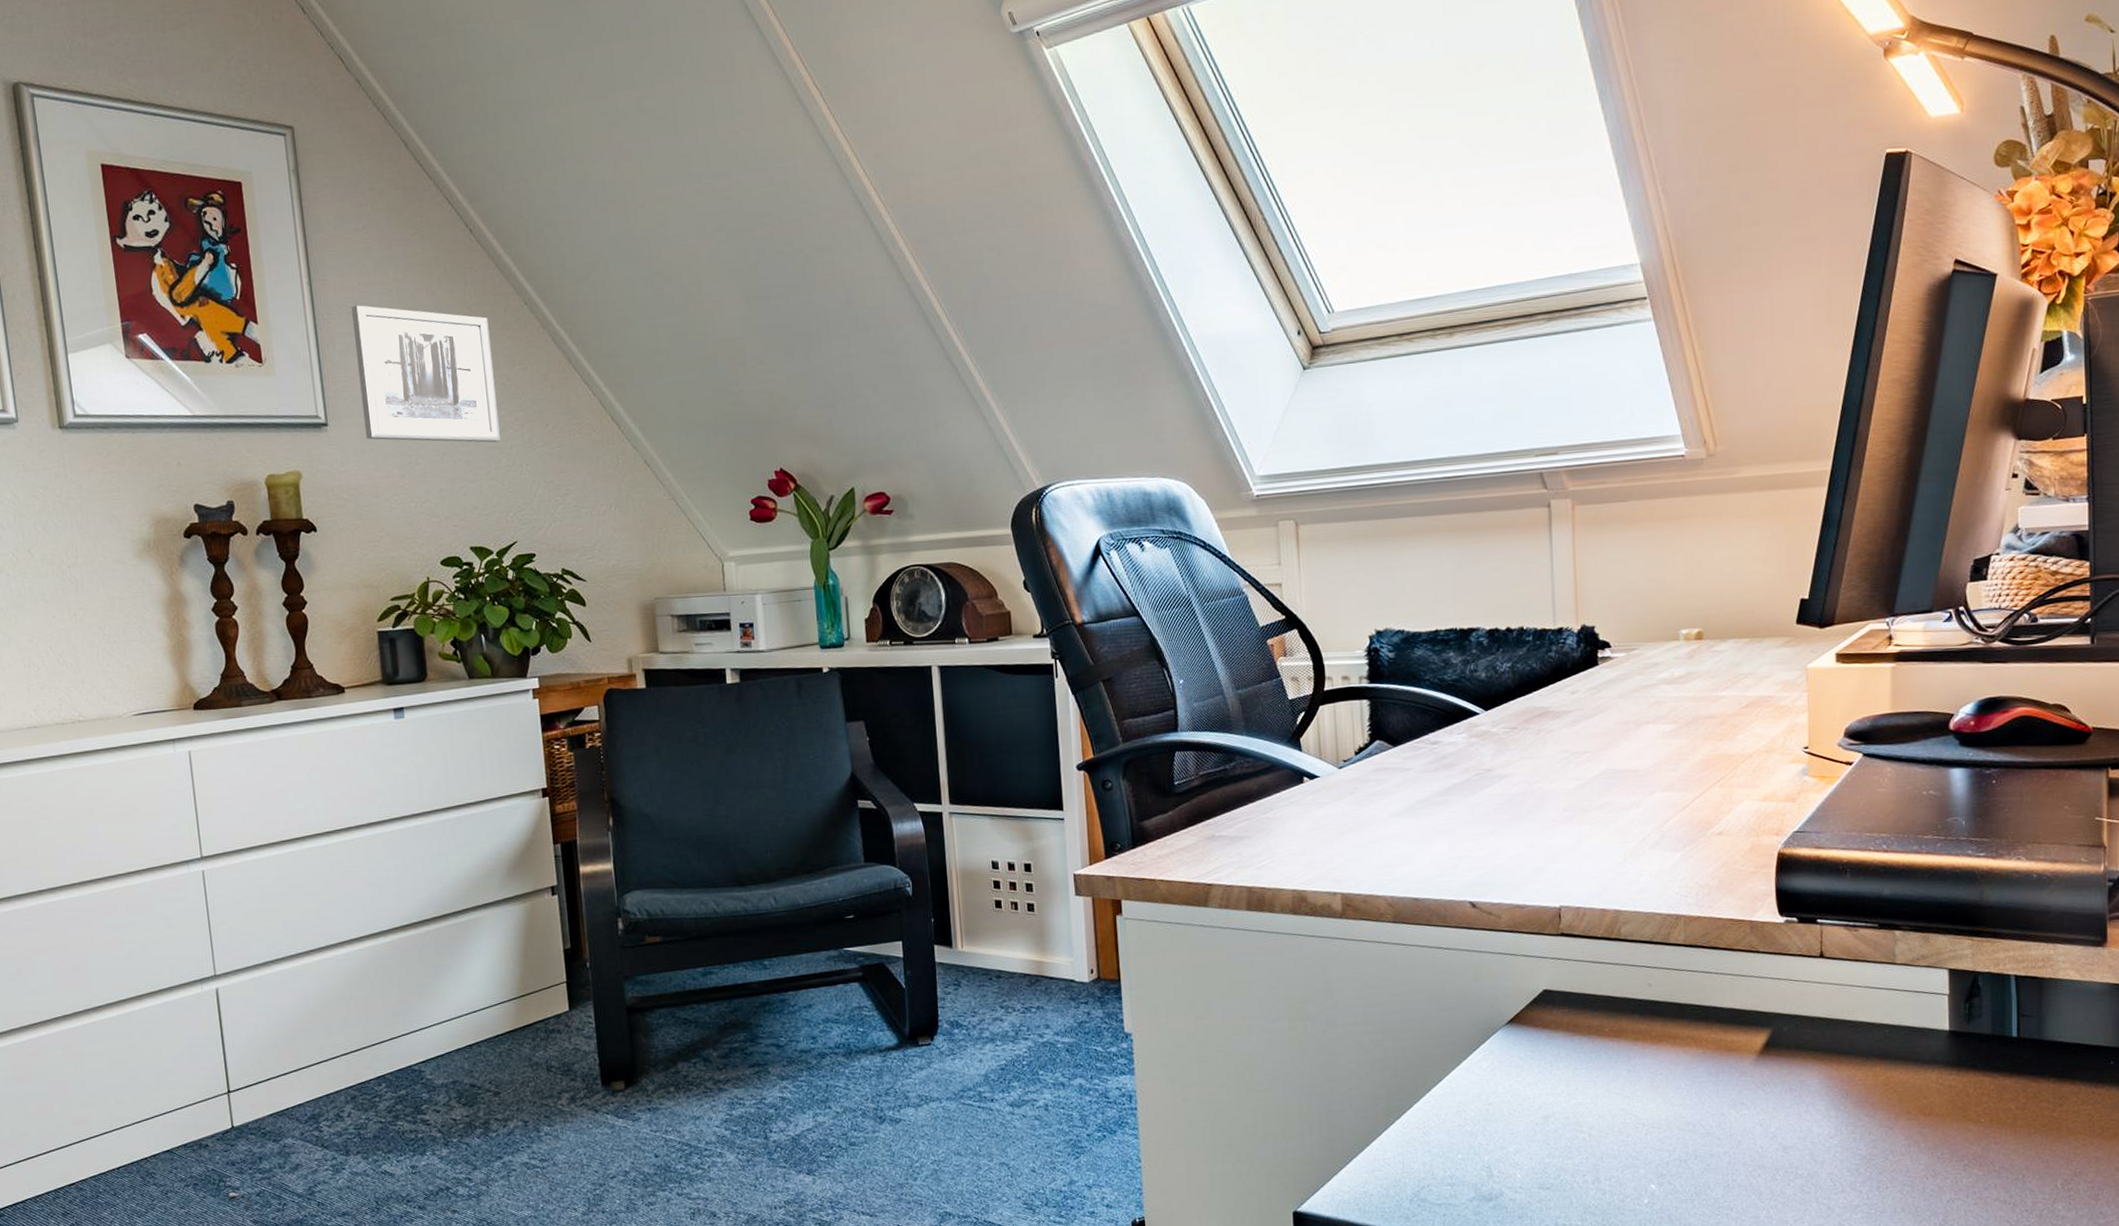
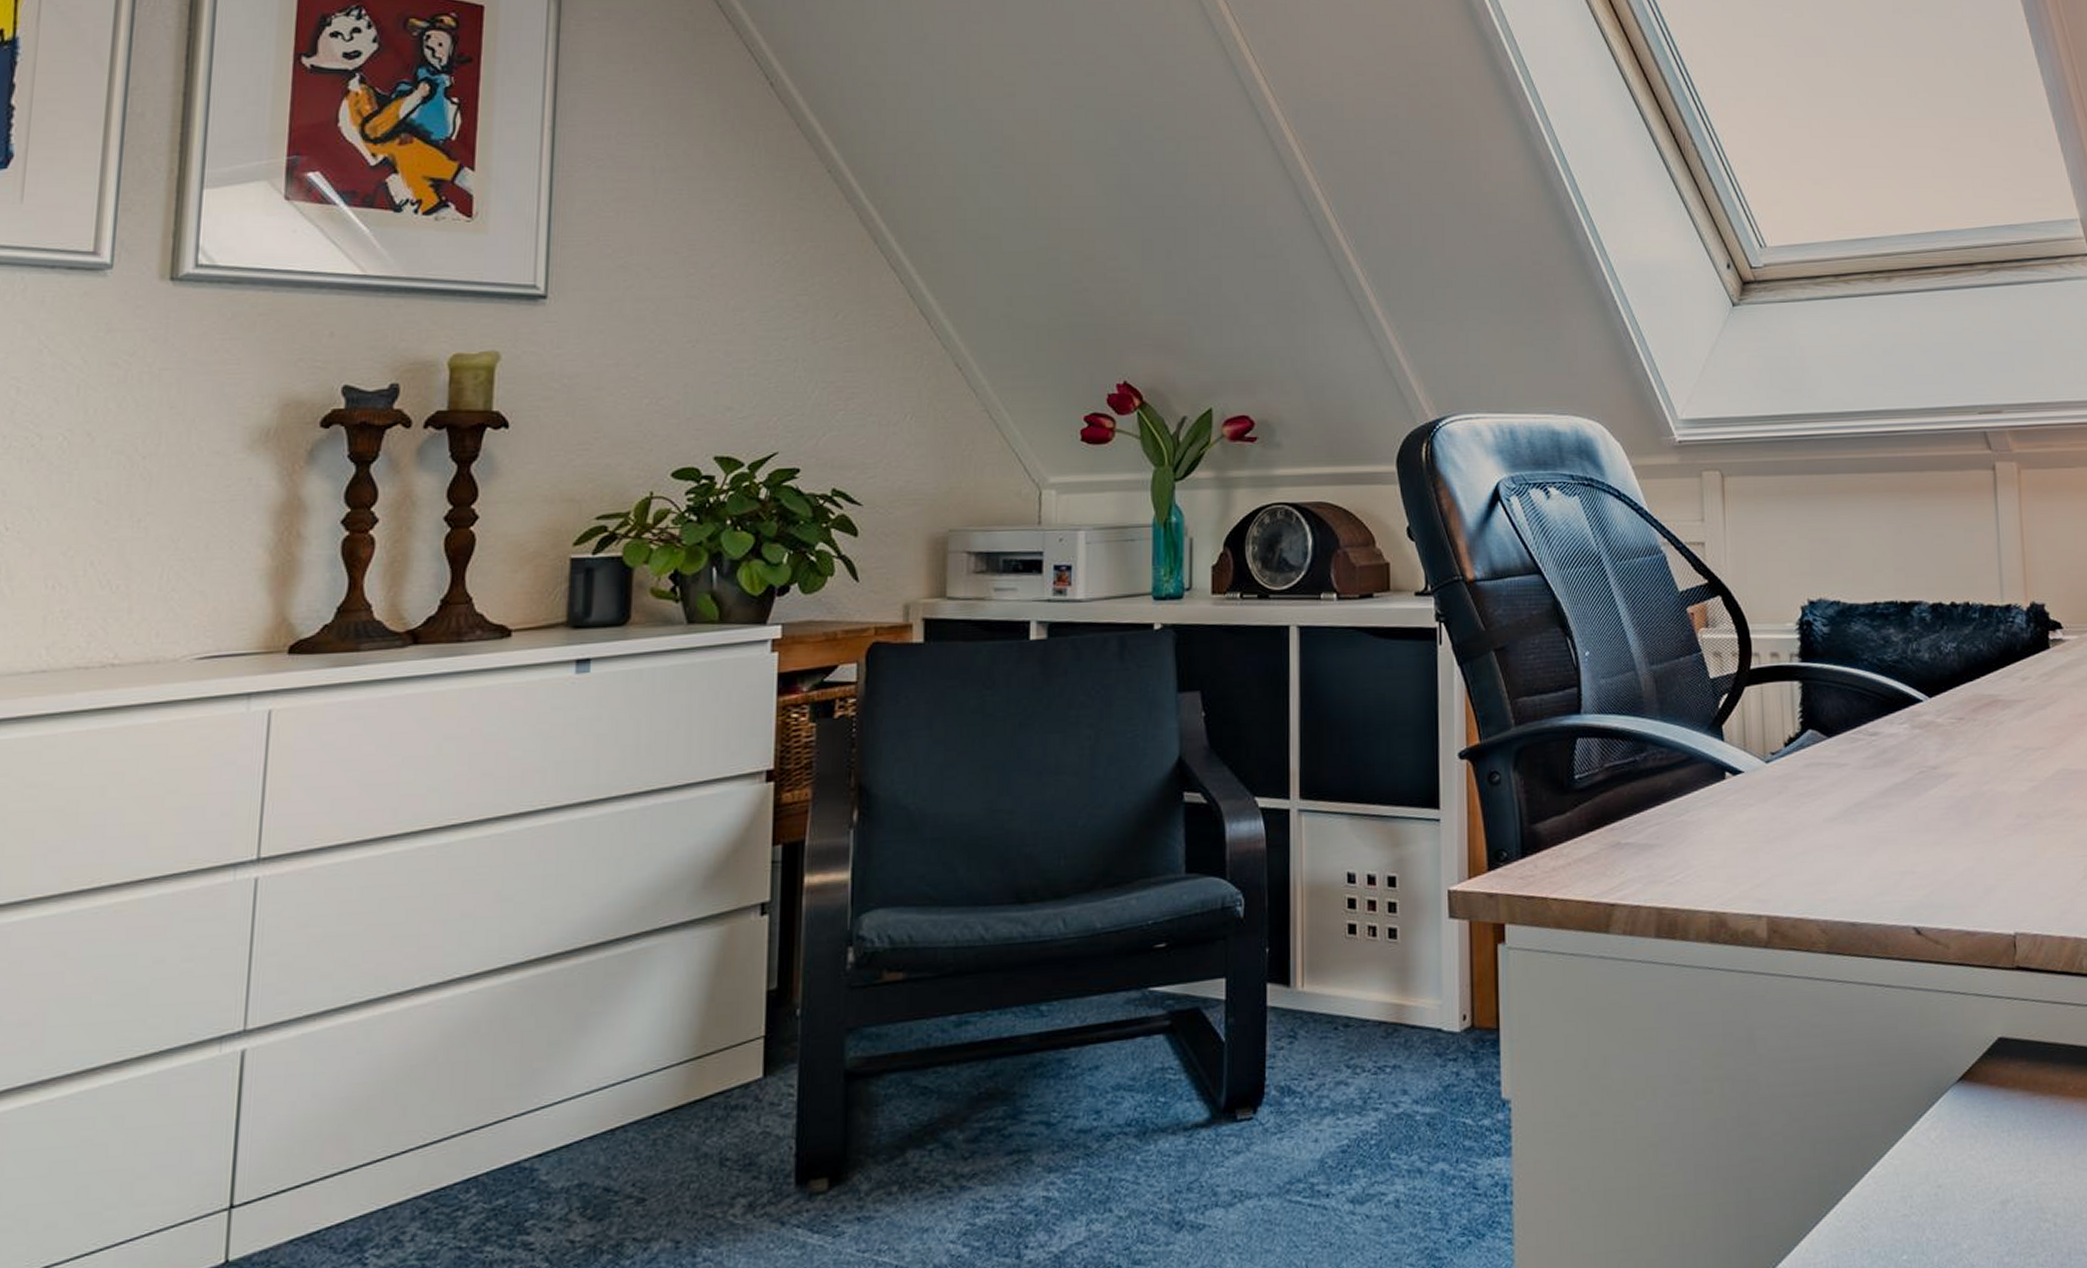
wall art: present [351,305,501,443] -> none [596,158,778,332]

